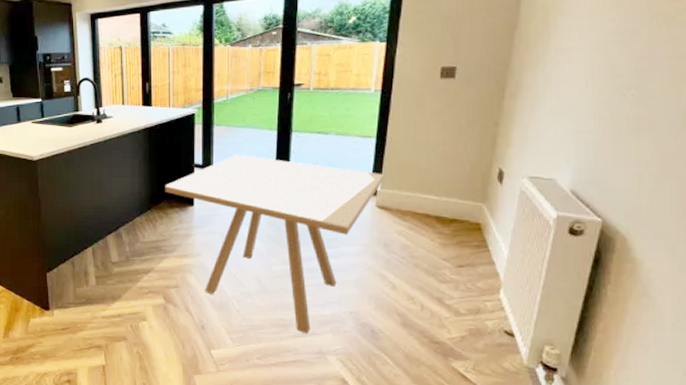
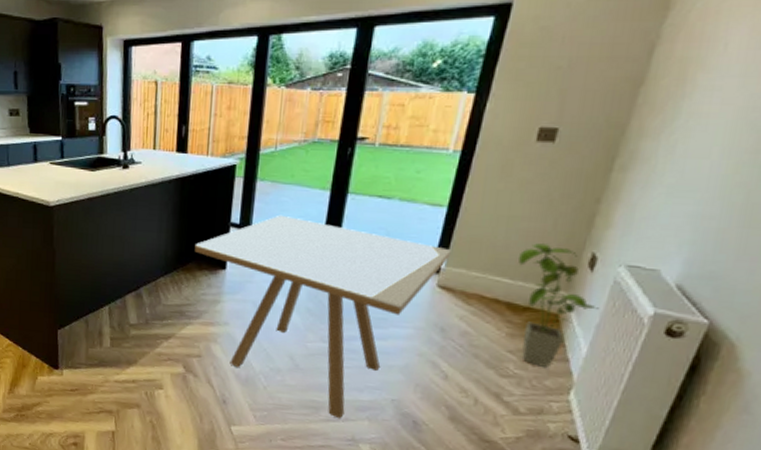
house plant: none [441,162,513,272] -> present [518,242,600,369]

